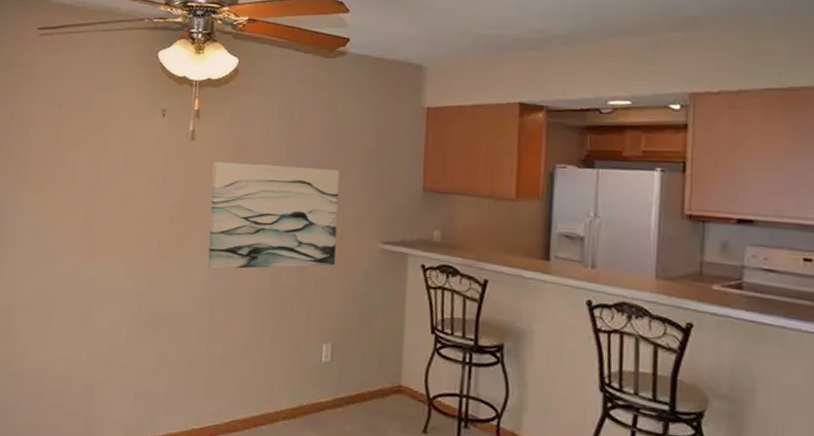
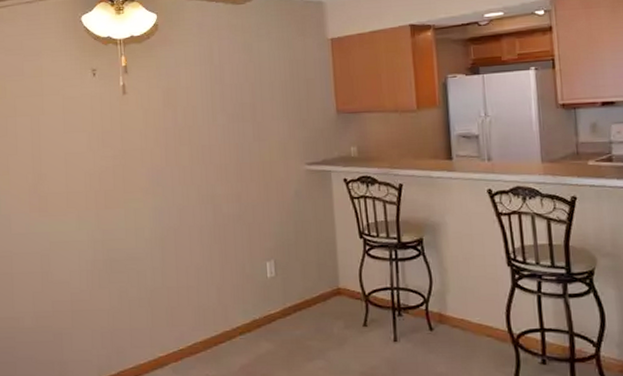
wall art: present [207,161,340,270] -> none [146,104,269,209]

